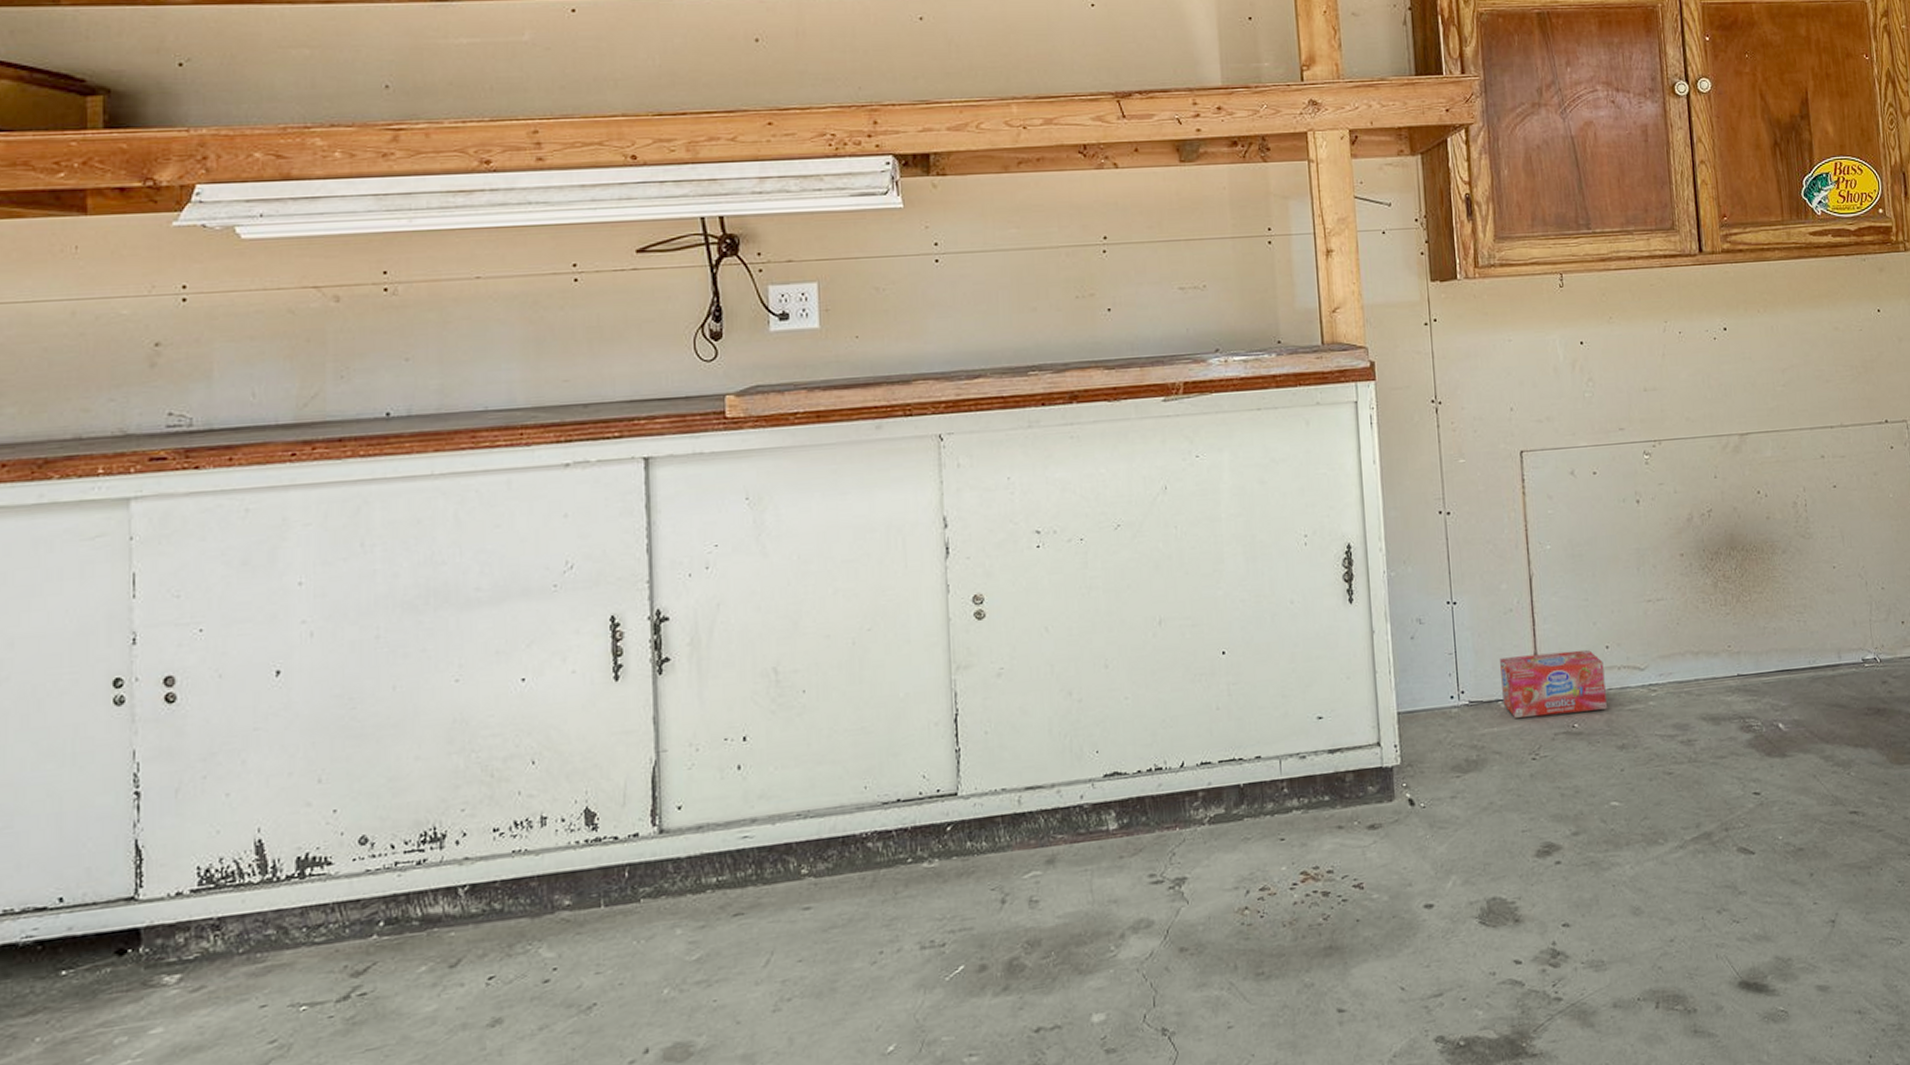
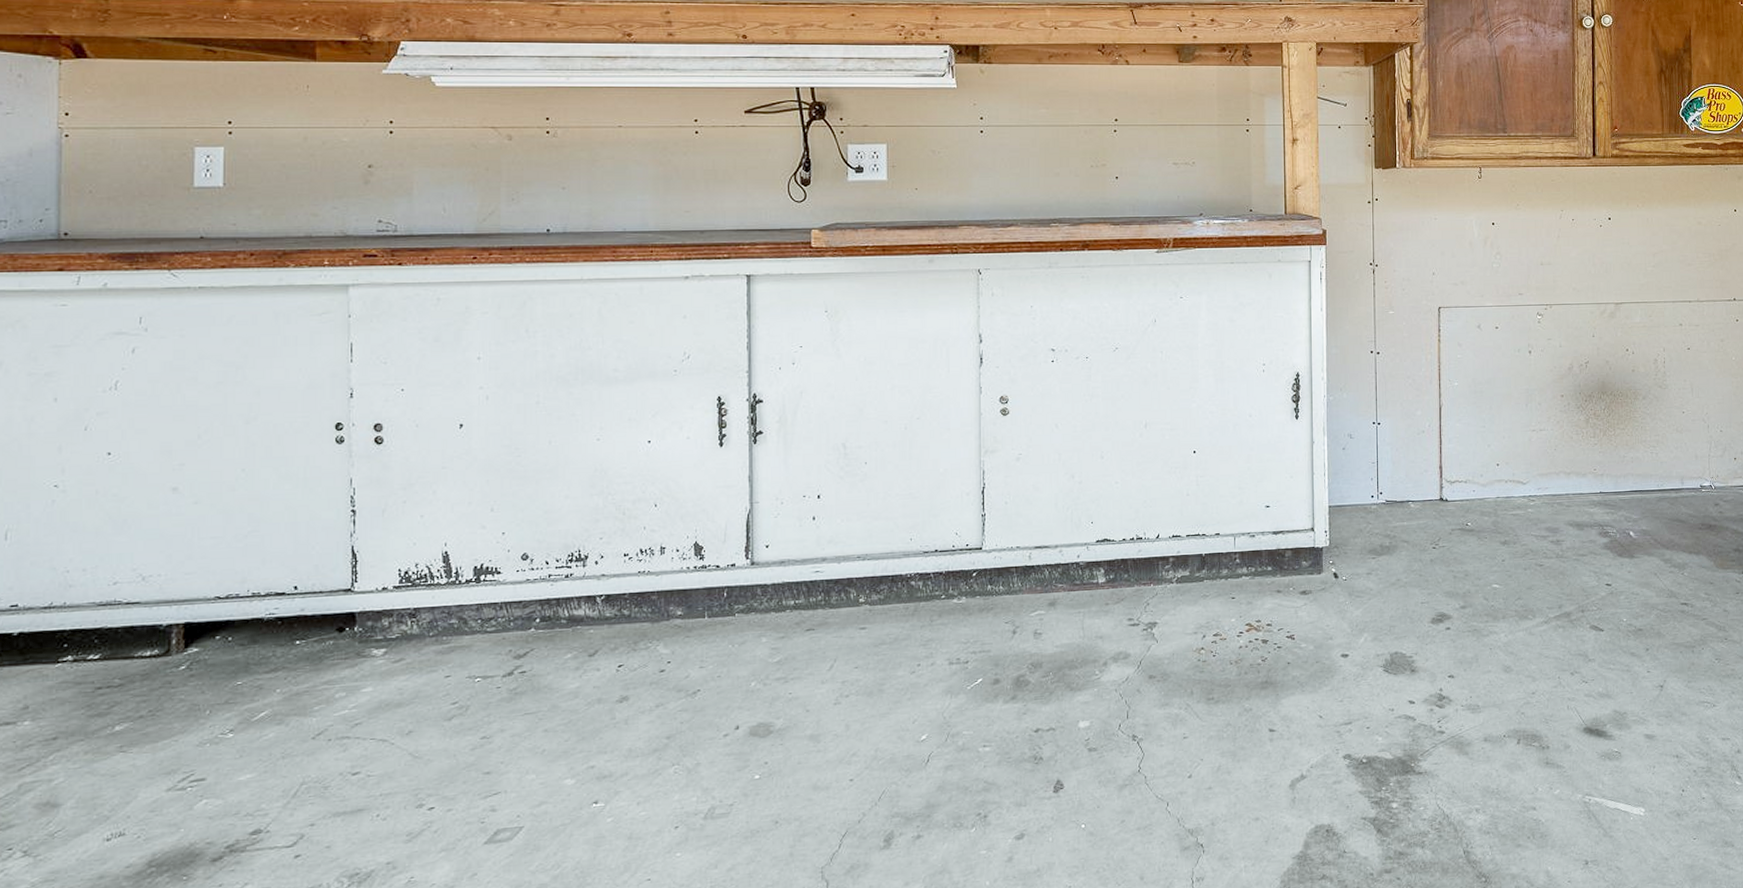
box: present [1500,649,1607,718] -> none [1412,465,1494,516]

